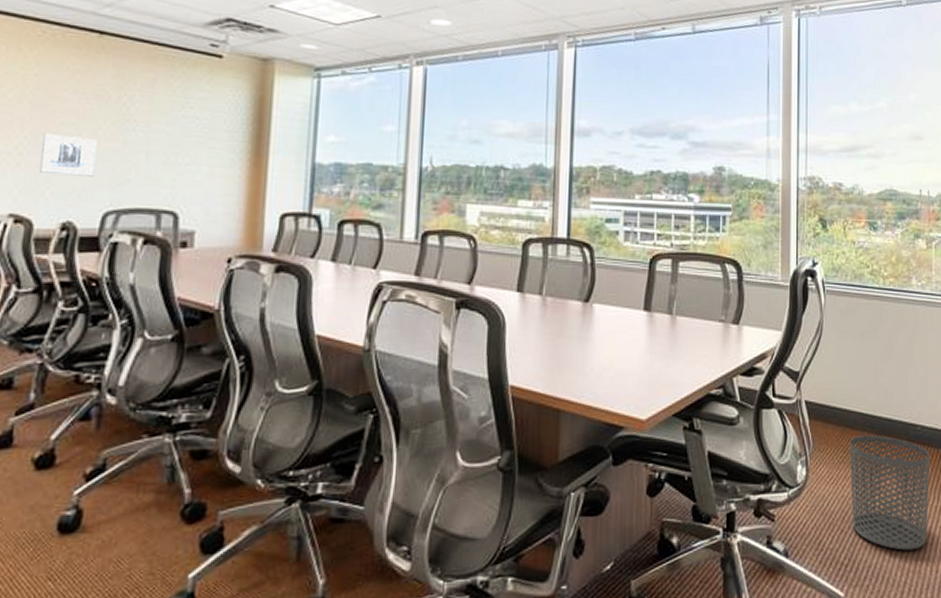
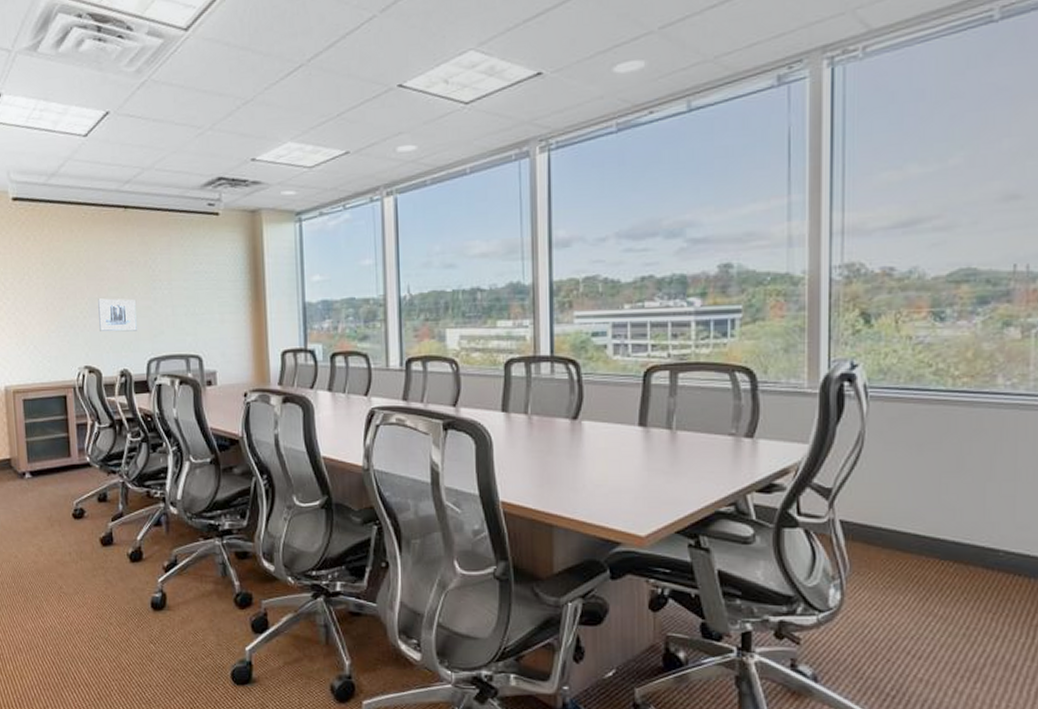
waste bin: present [849,435,931,551] -> none [899,560,1018,688]

